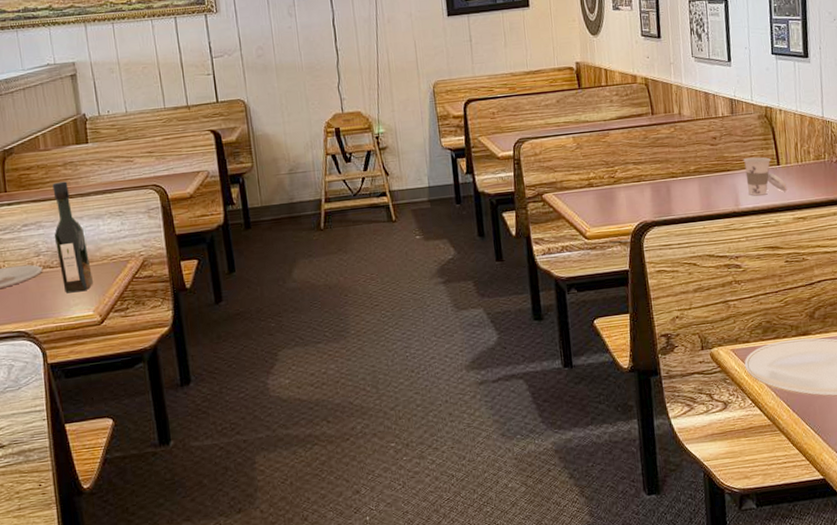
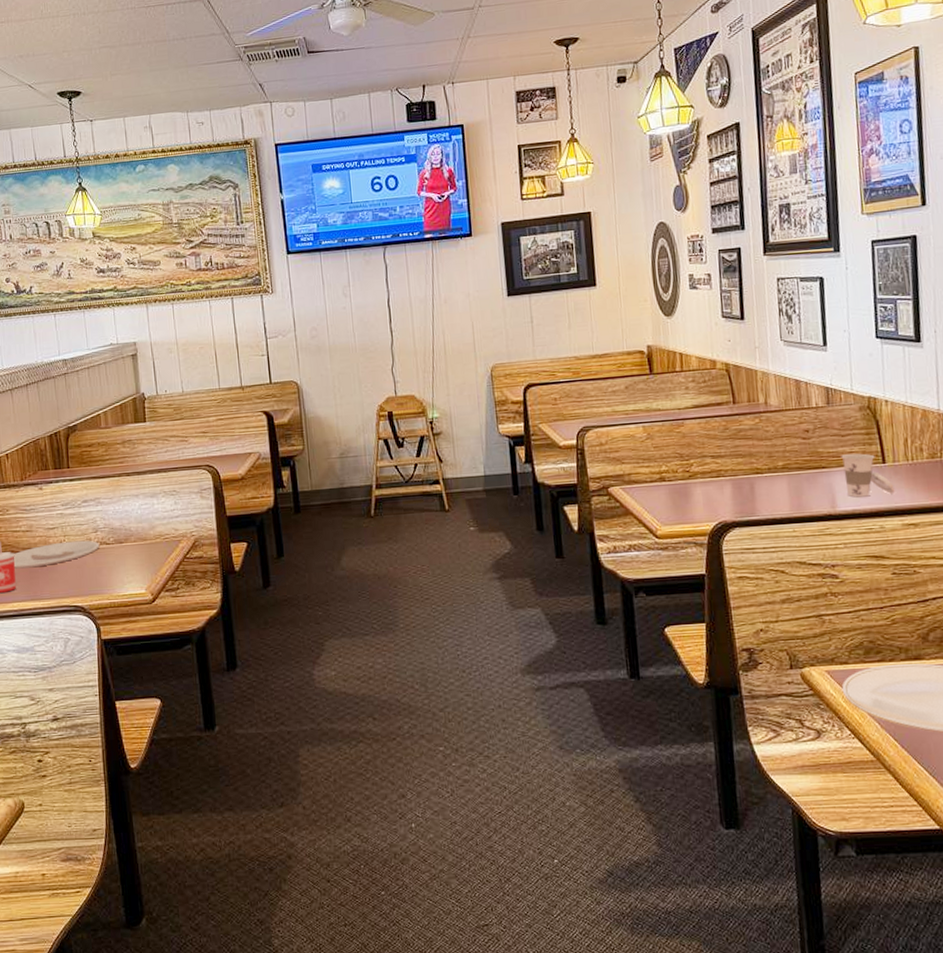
bottle: present [52,181,93,293] -> none [111,459,146,570]

